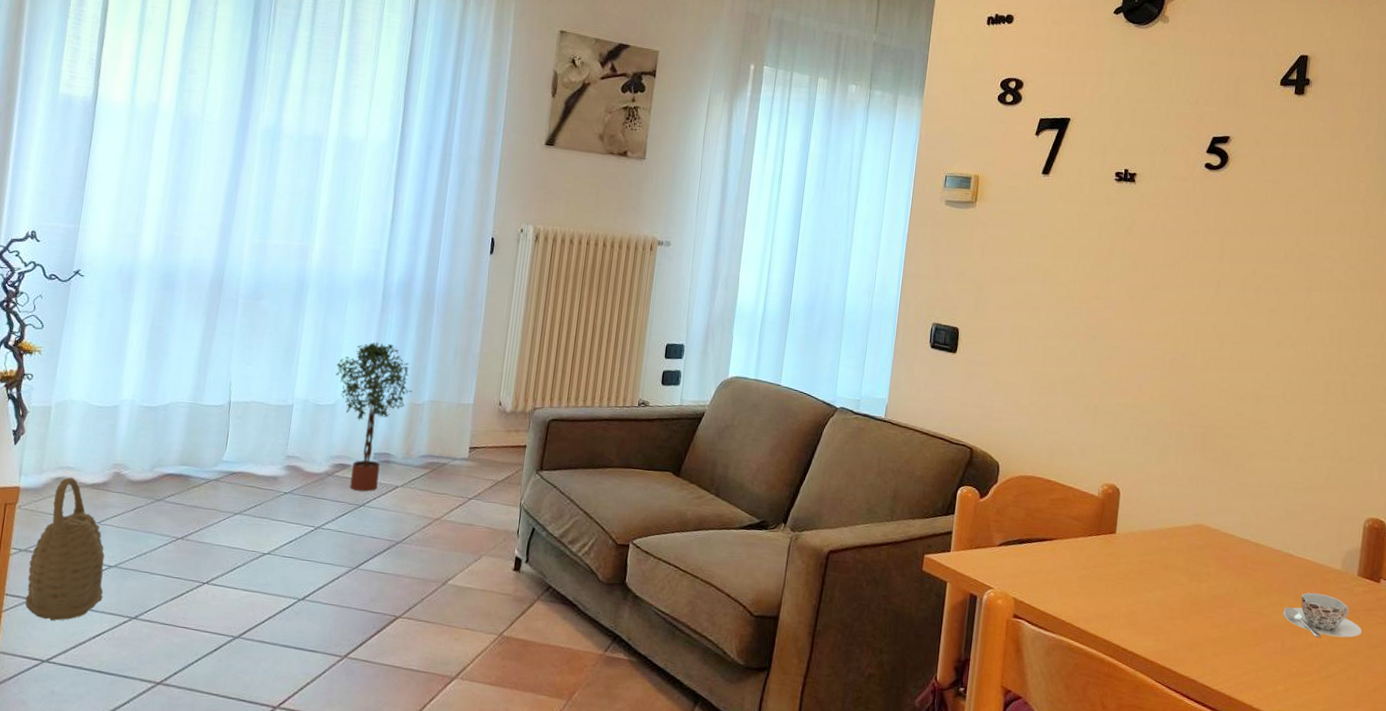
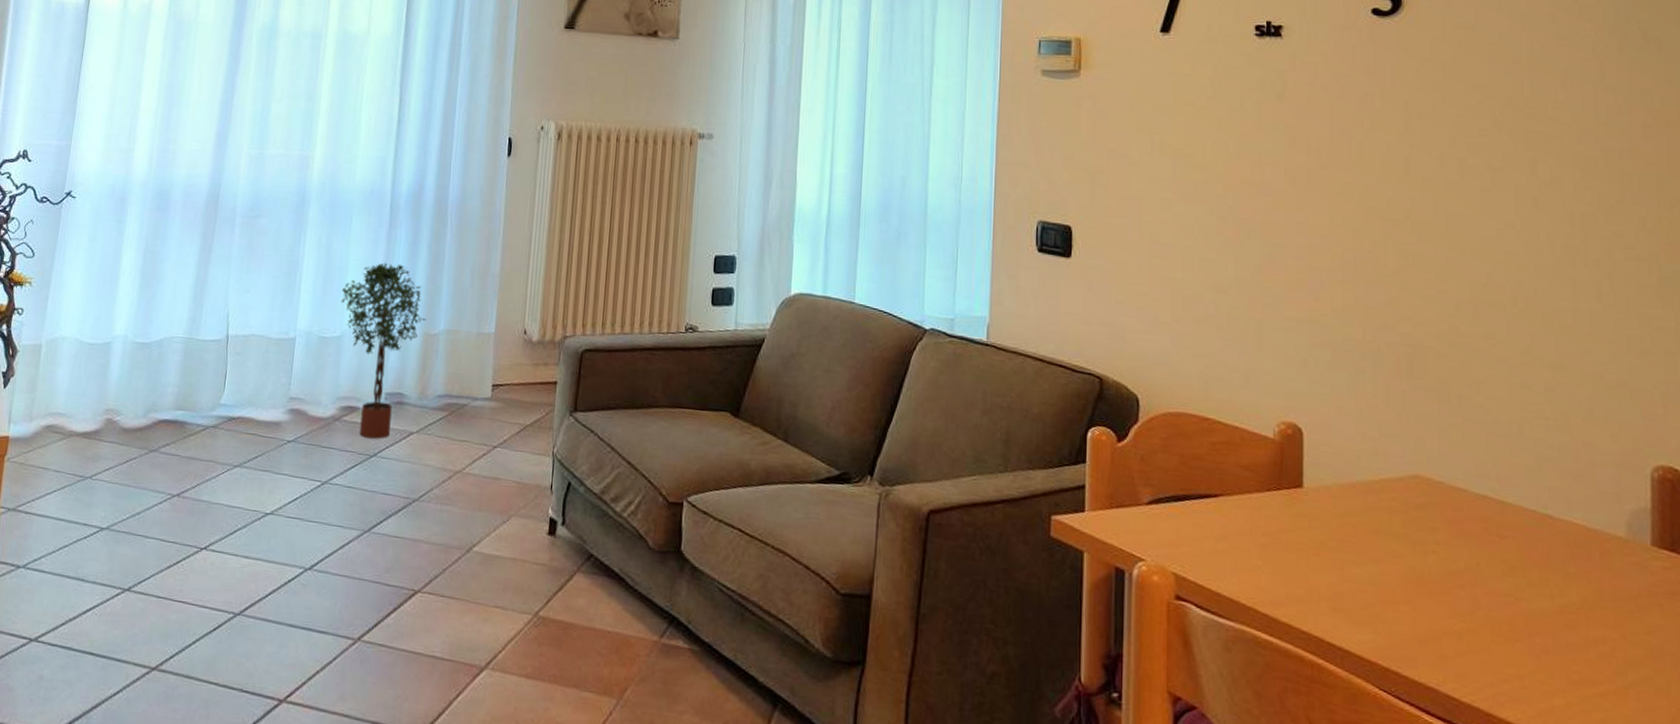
basket: present [24,477,105,621] -> none [12,425,96,592]
teacup: present [1283,592,1362,638] -> none [1549,568,1669,633]

